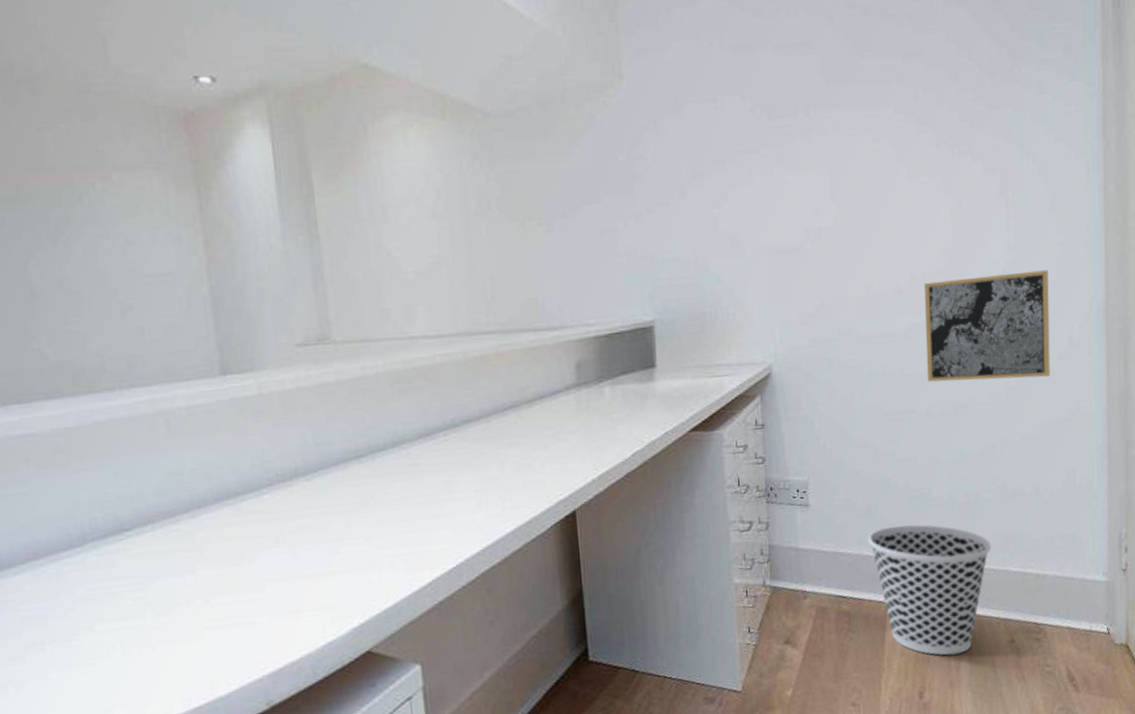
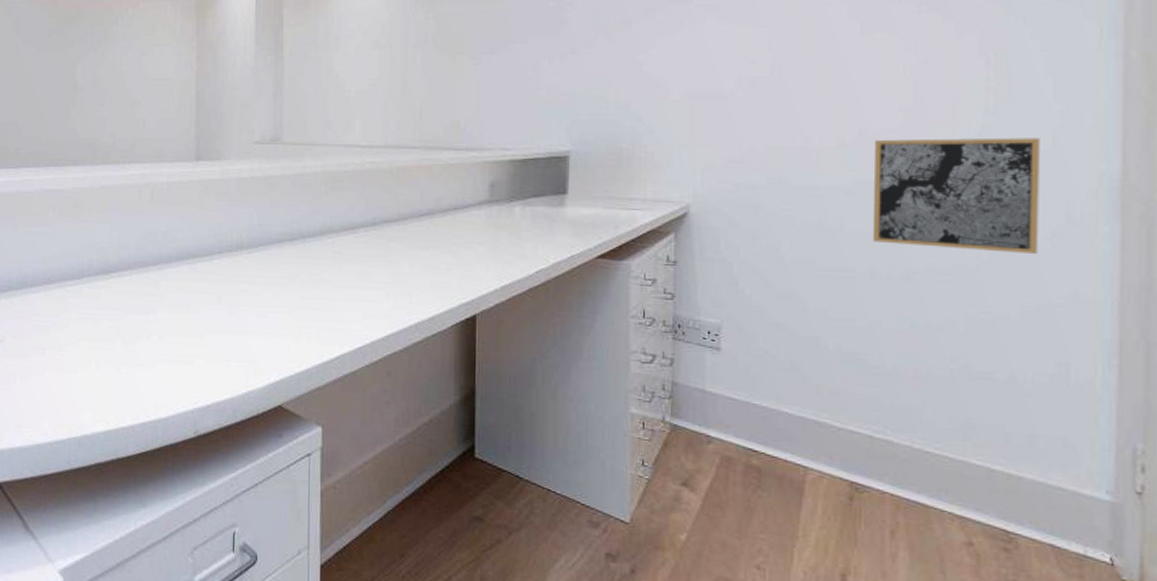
wastebasket: present [868,524,991,656] -> none [788,386,946,543]

